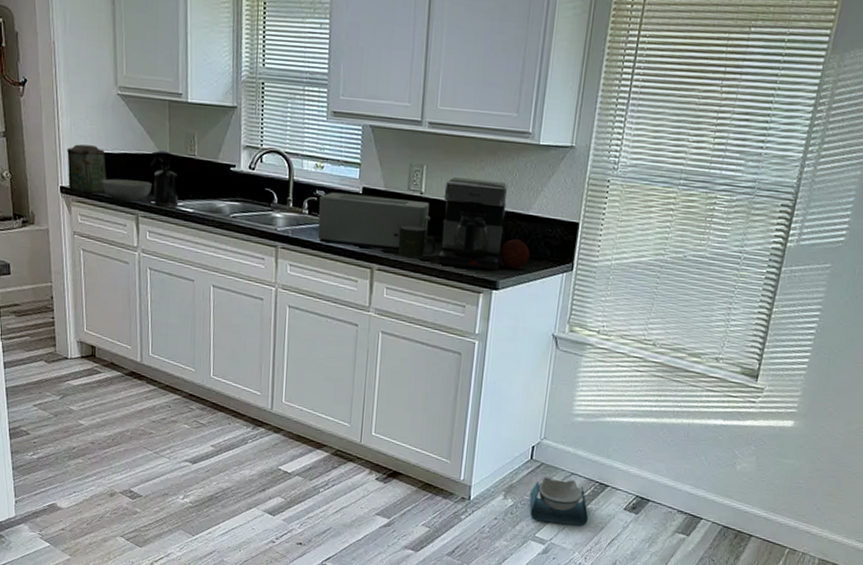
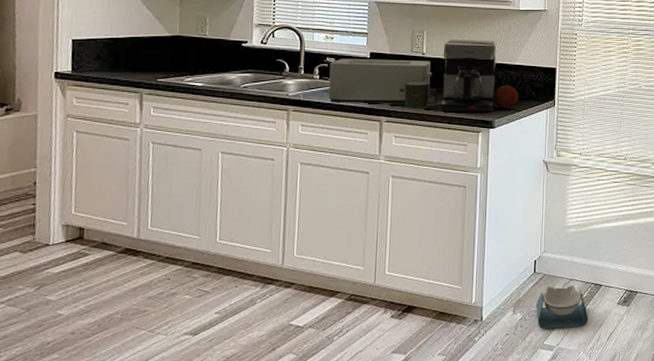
canister: present [67,144,106,195] -> none [64,32,109,77]
bowl: present [101,178,153,203] -> none [102,61,160,82]
spray bottle: present [149,150,179,208] -> none [157,32,188,85]

